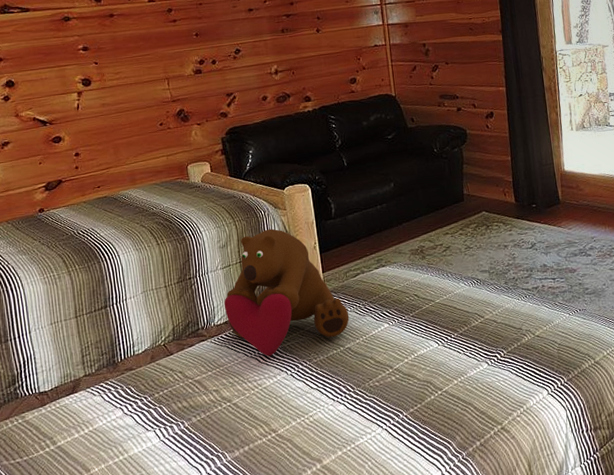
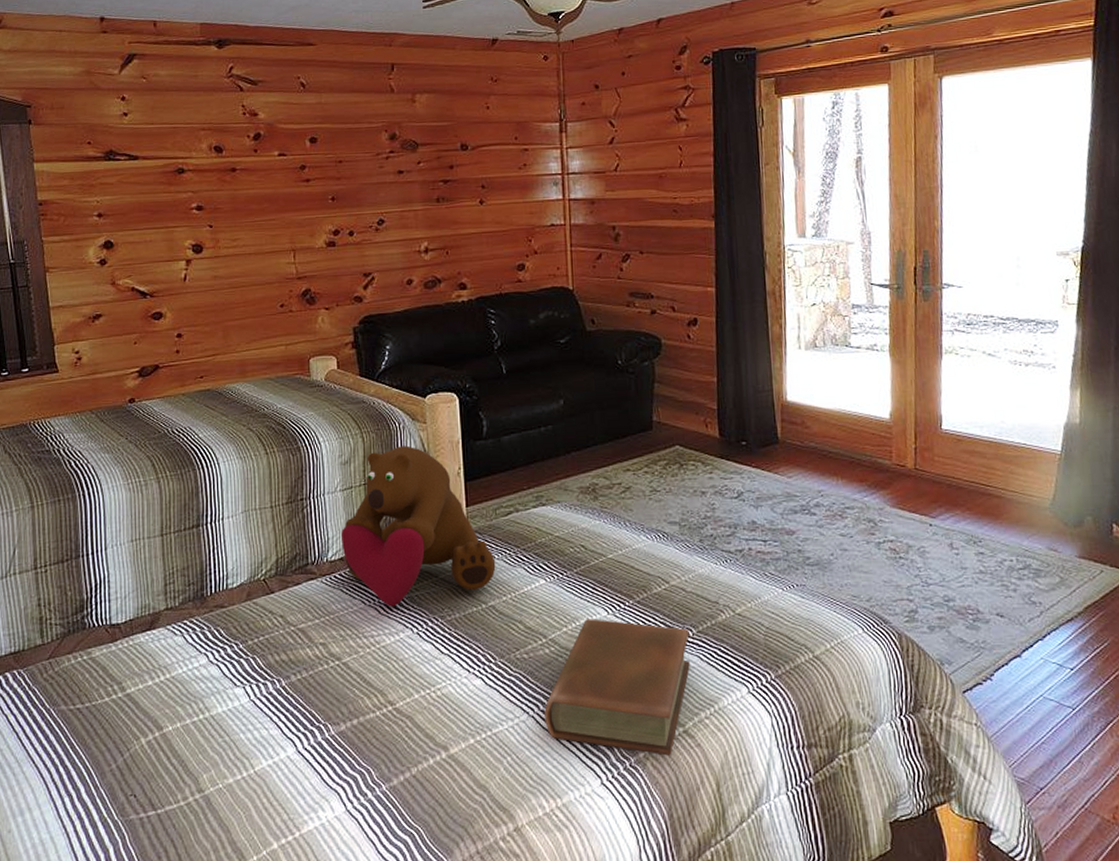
book: none [394,350,504,448] -> present [544,619,690,756]

